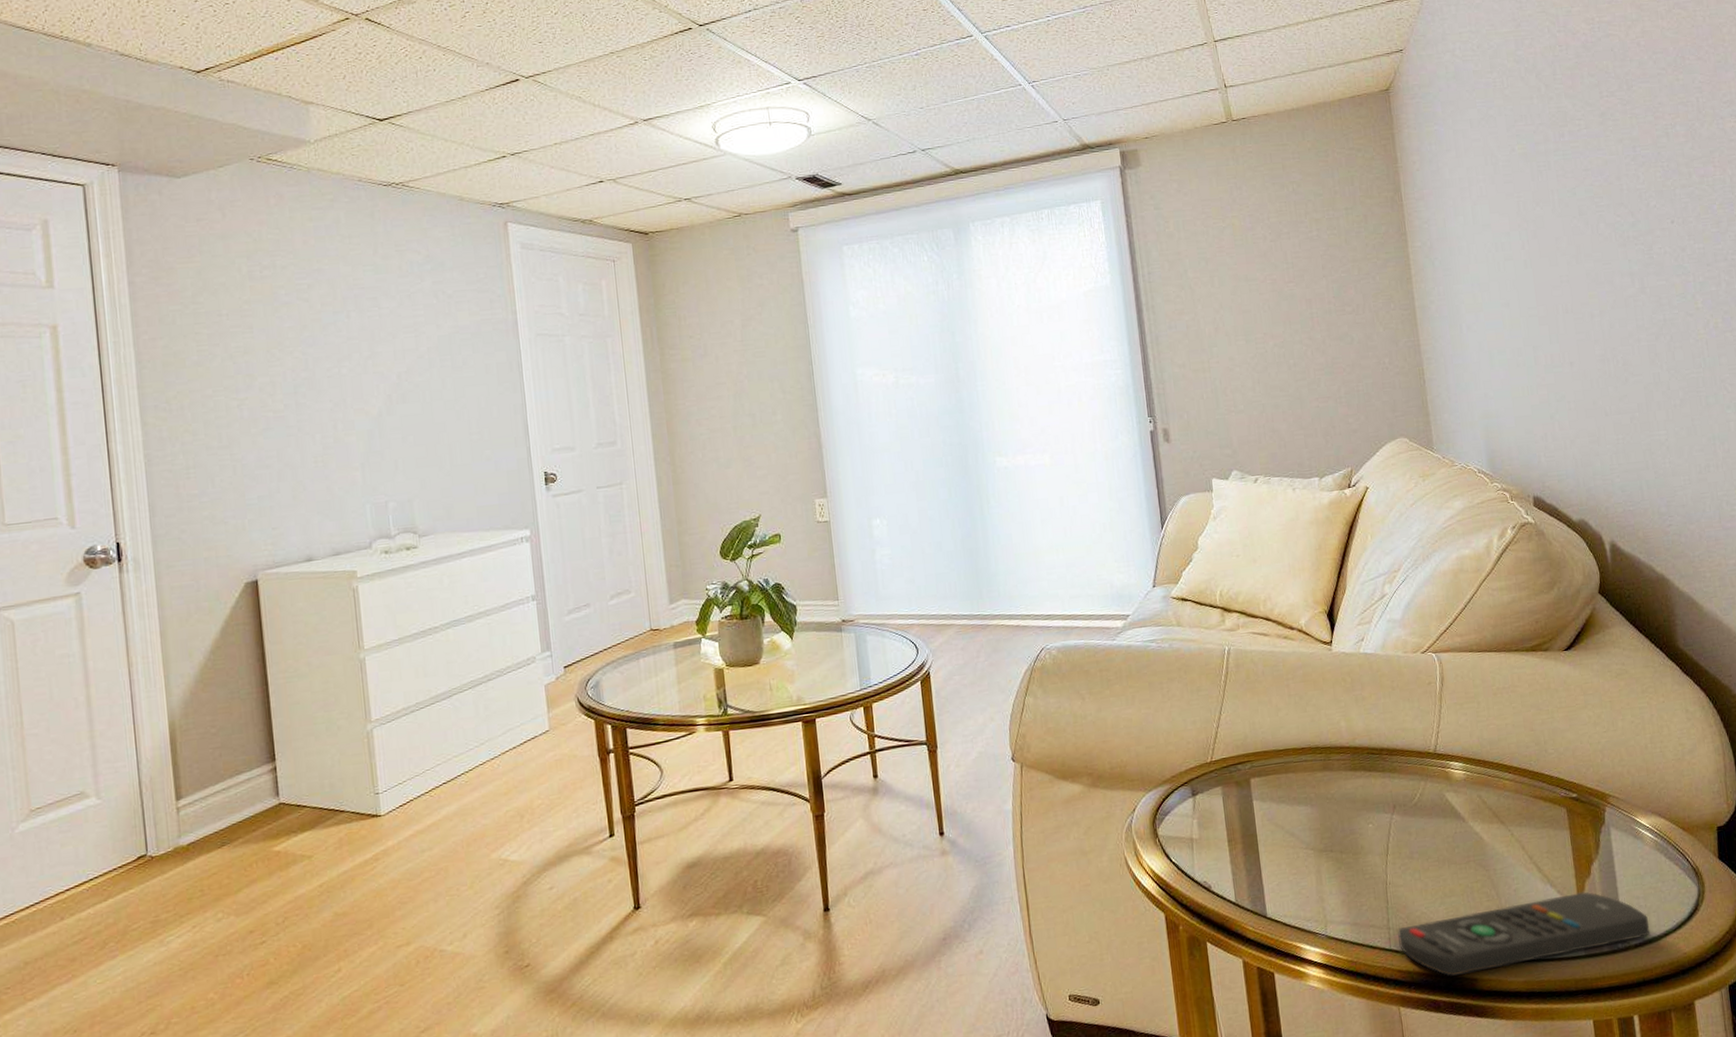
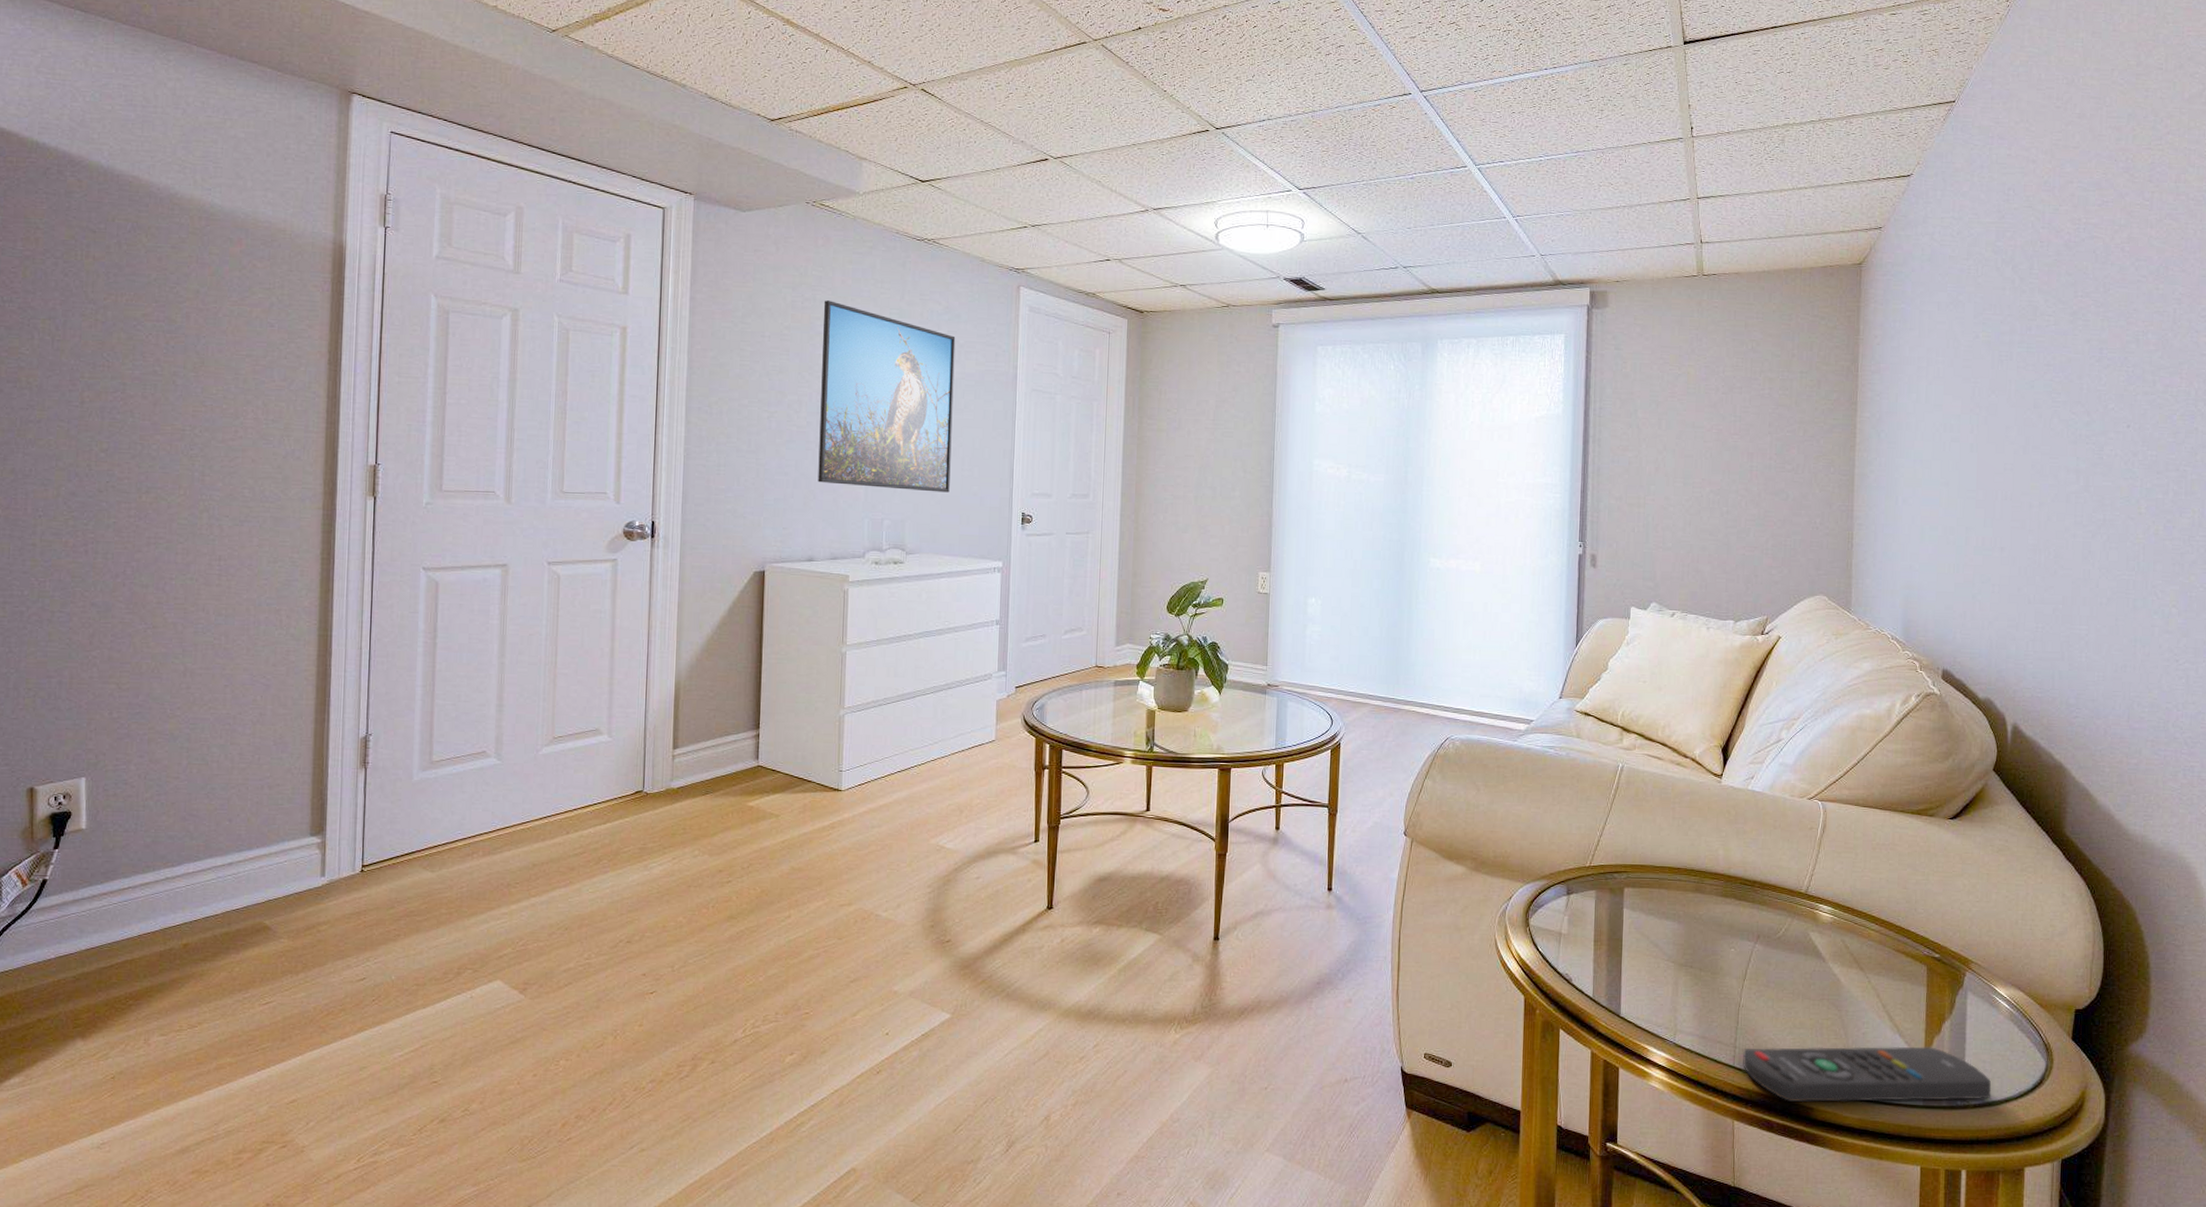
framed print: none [285,265,459,471] -> present [818,300,956,493]

